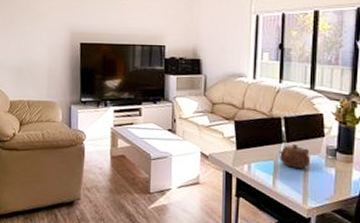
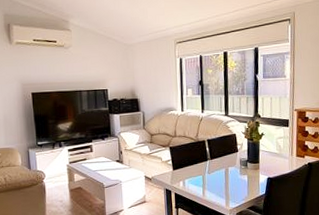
teapot: present [278,145,310,168] -> none [205,161,229,179]

